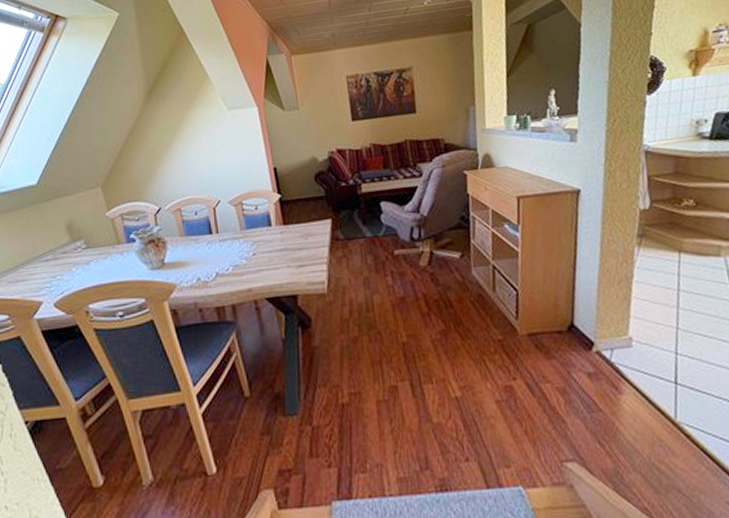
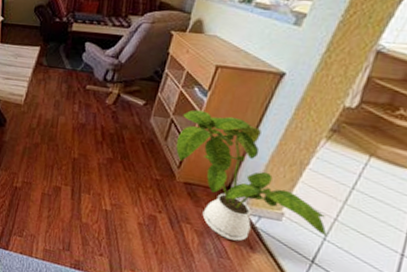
house plant: none [502,246,677,387] -> present [176,109,327,242]

